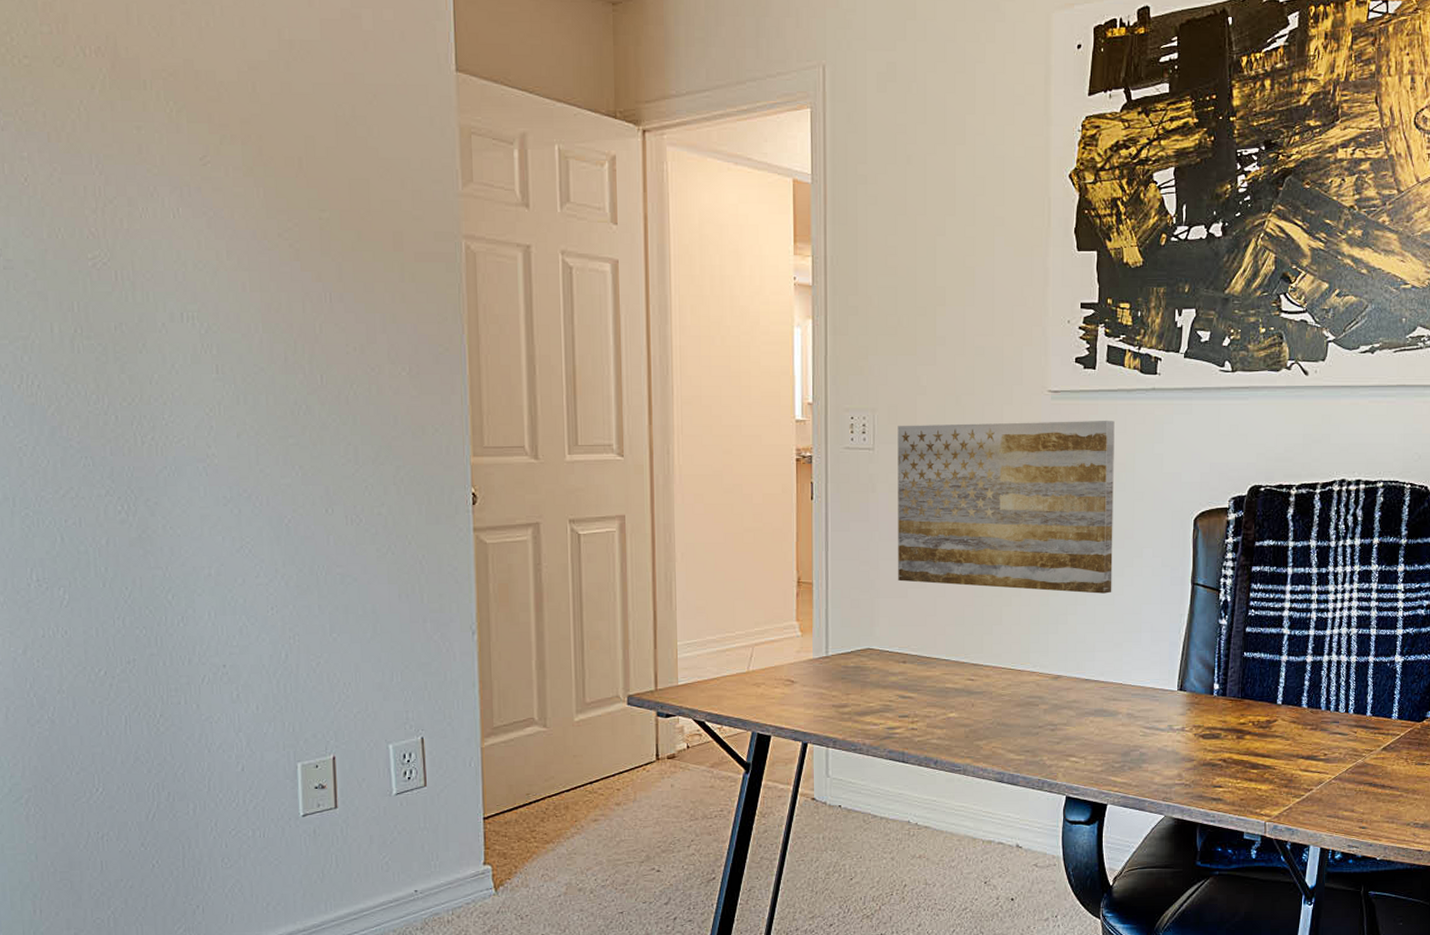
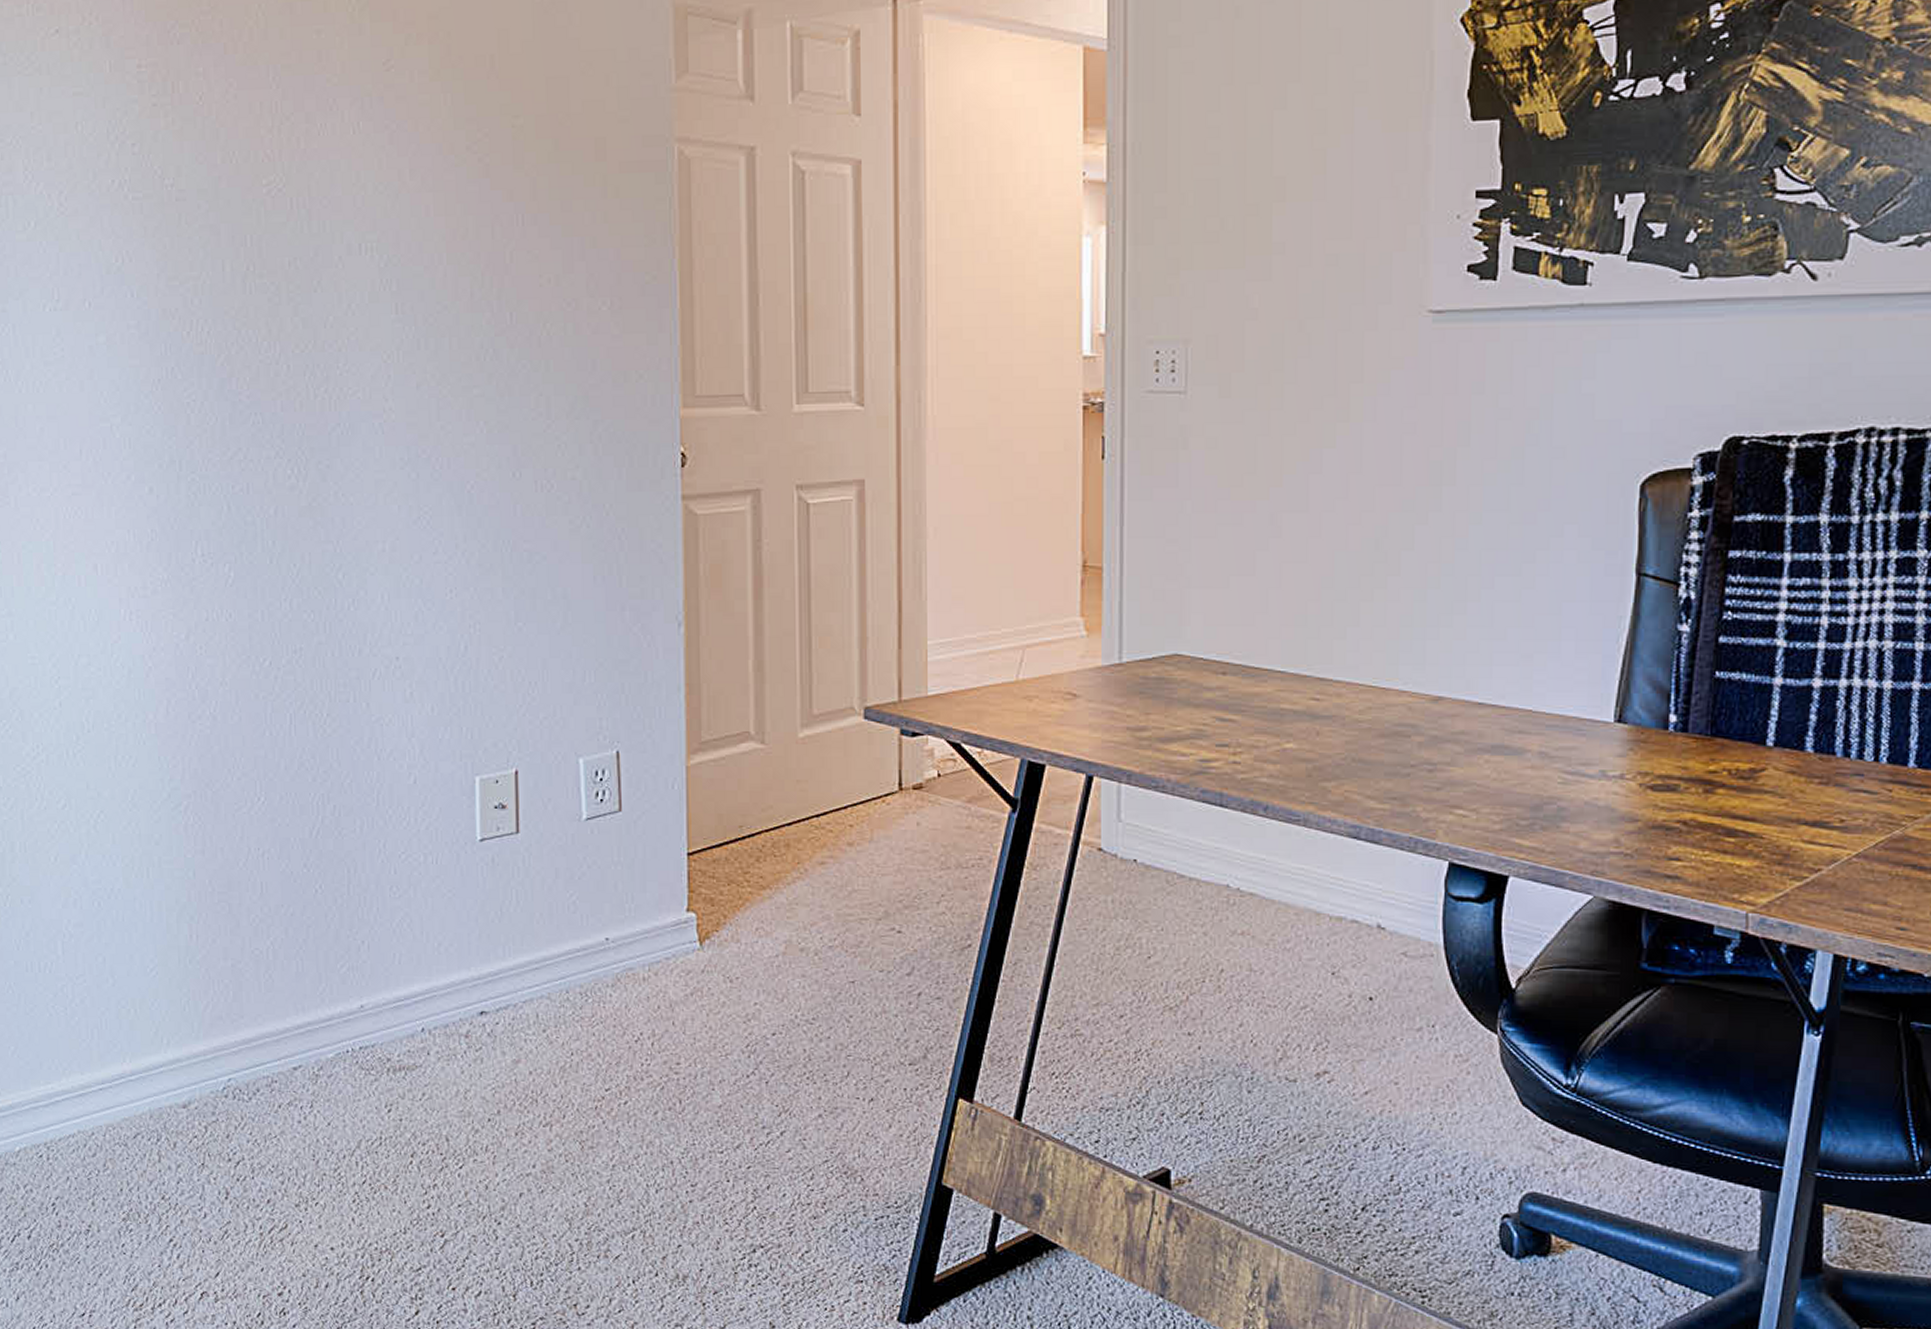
wall art: present [898,421,1115,594] -> none [1217,350,1524,586]

